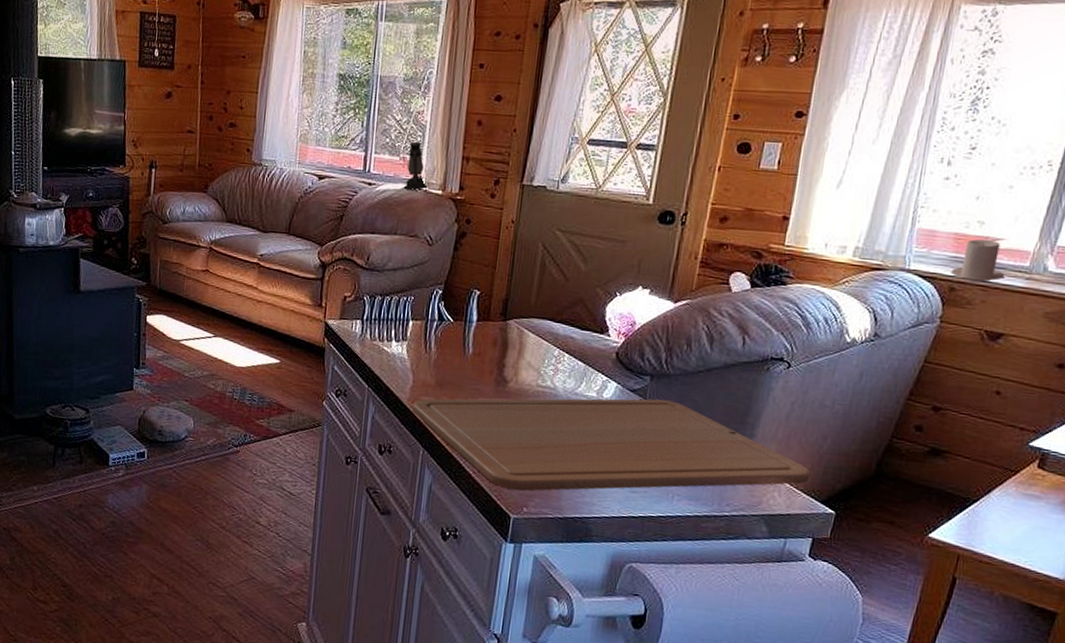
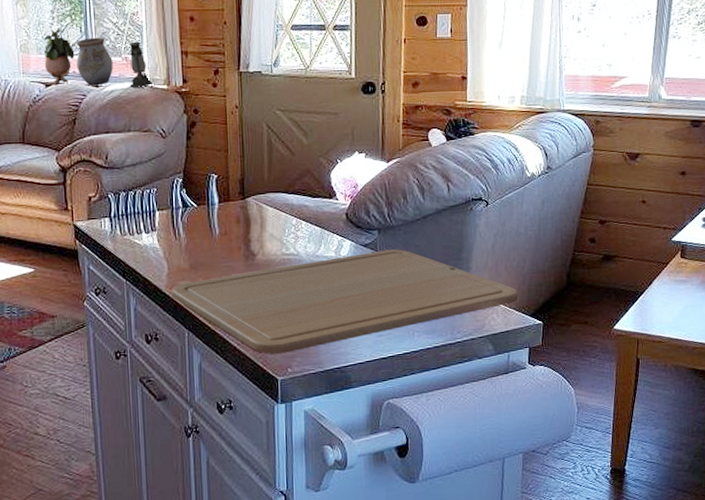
potted plant: none [320,120,353,179] -> present [43,28,75,86]
vase: none [352,133,390,184] -> present [76,37,113,86]
candle: present [951,239,1005,283] -> none [594,79,633,114]

